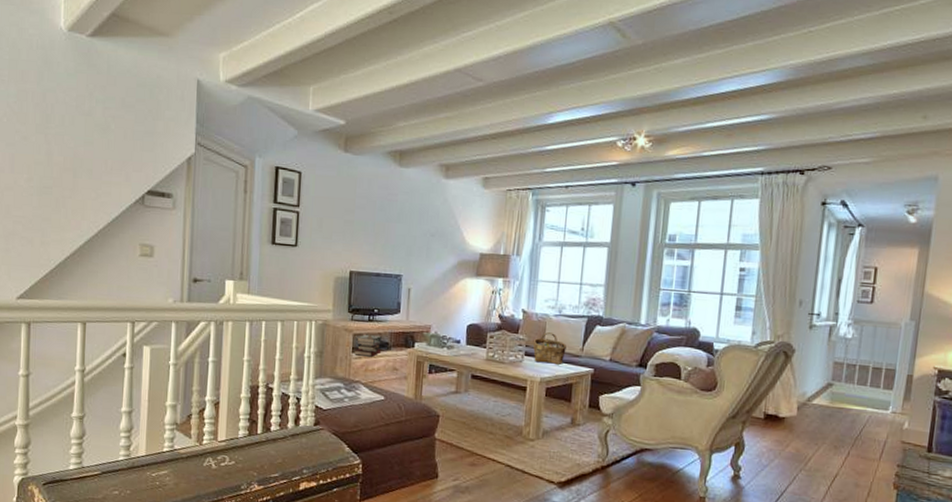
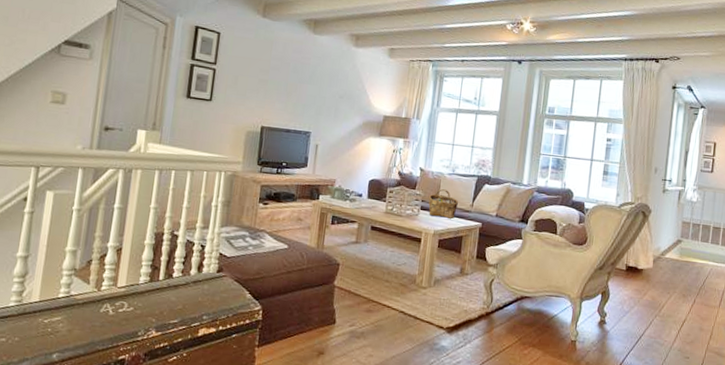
books: present [354,335,382,357] -> none [261,186,288,207]

